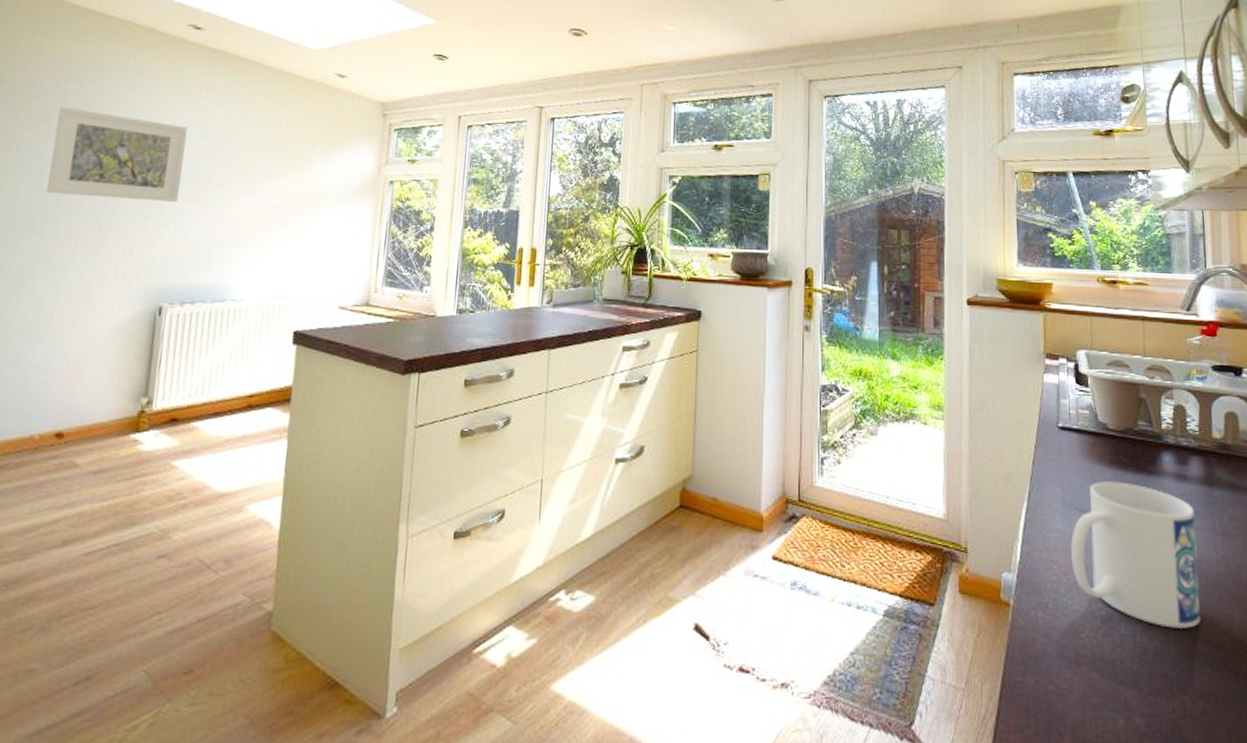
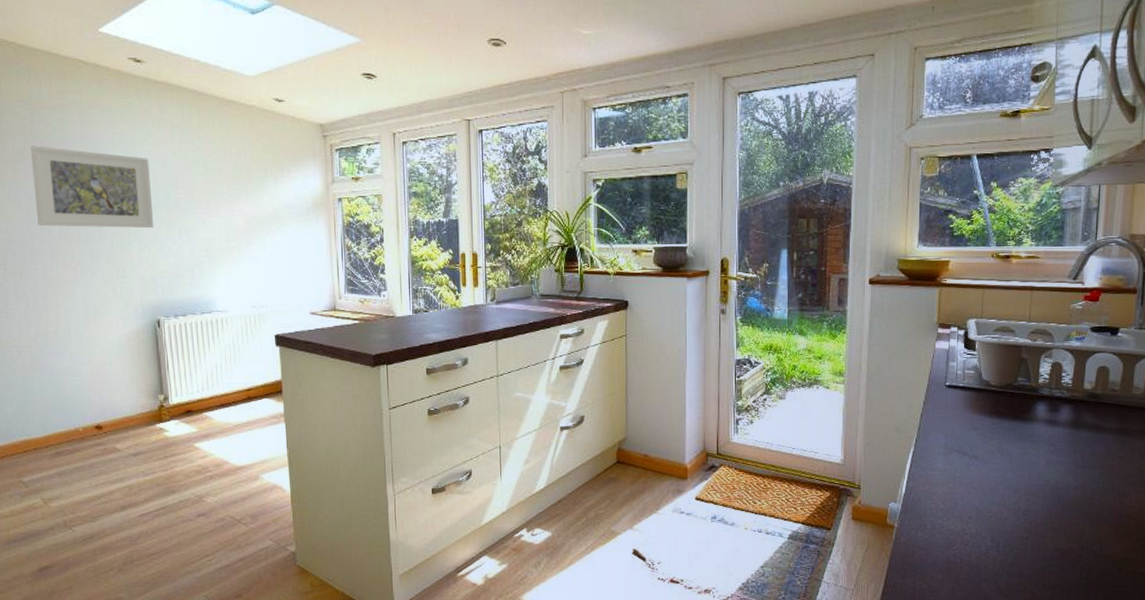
mug: present [1070,481,1201,628] -> none [949,428,1060,540]

